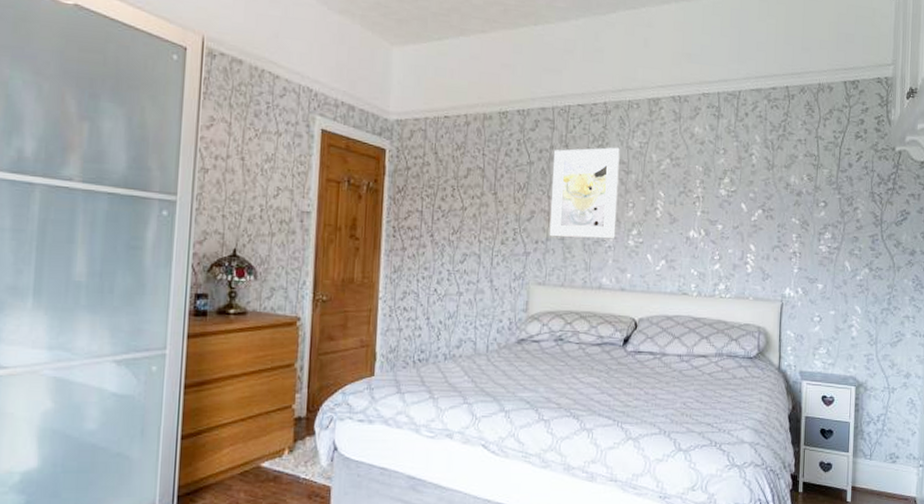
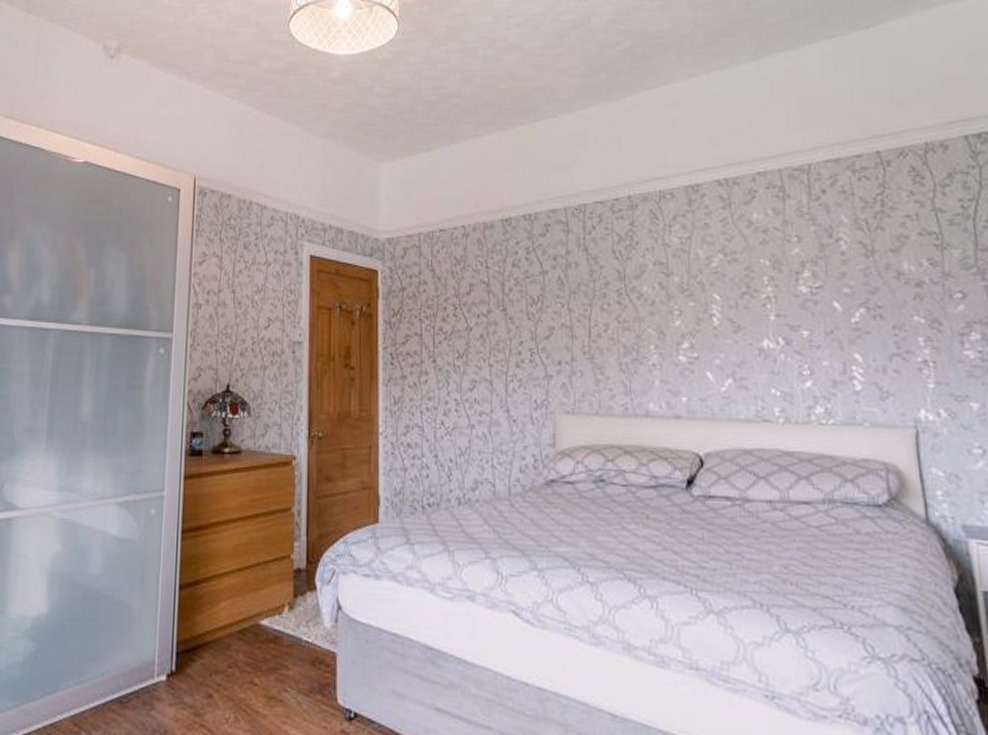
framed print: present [549,147,620,239] -> none [570,246,661,356]

